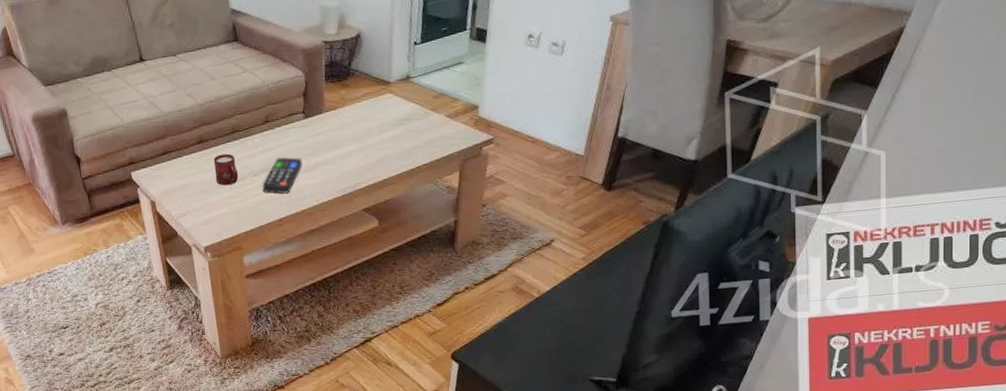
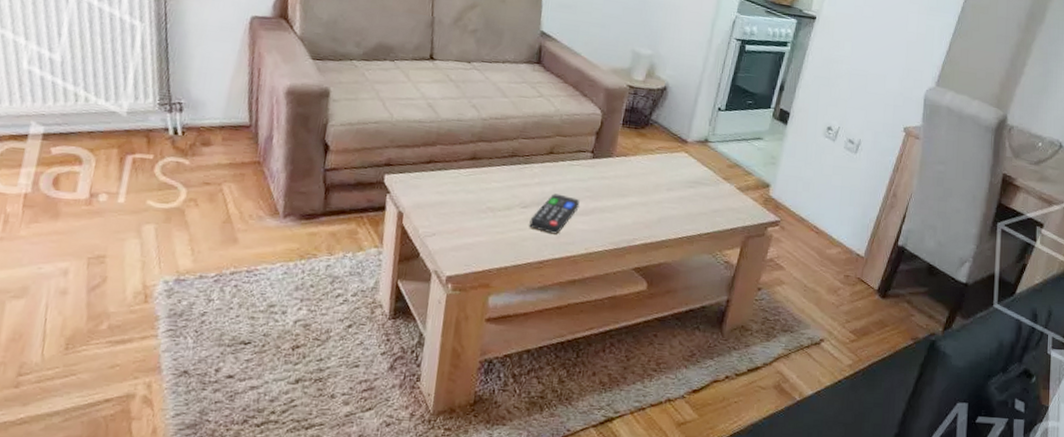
cup: present [213,153,239,186] -> none [479,176,508,212]

